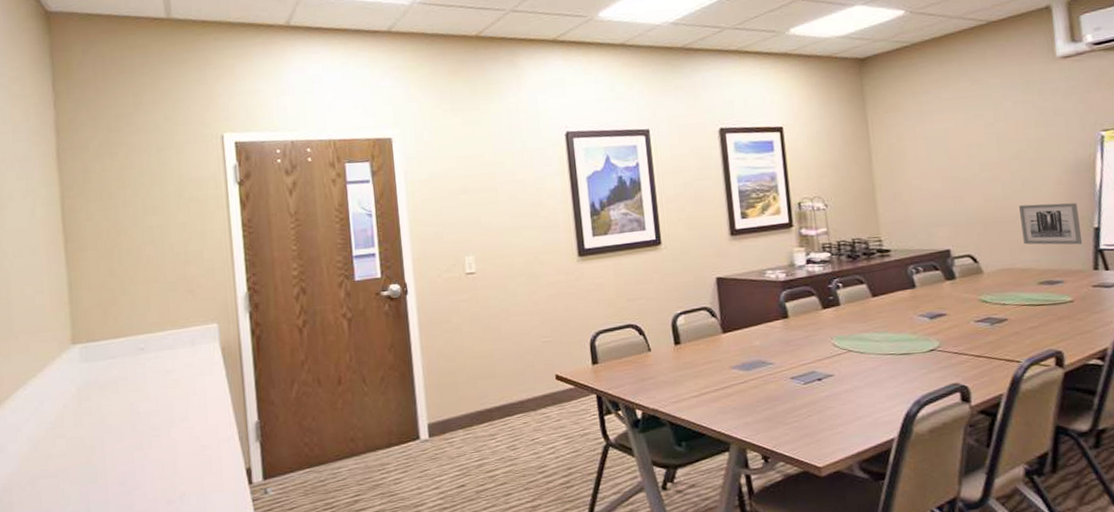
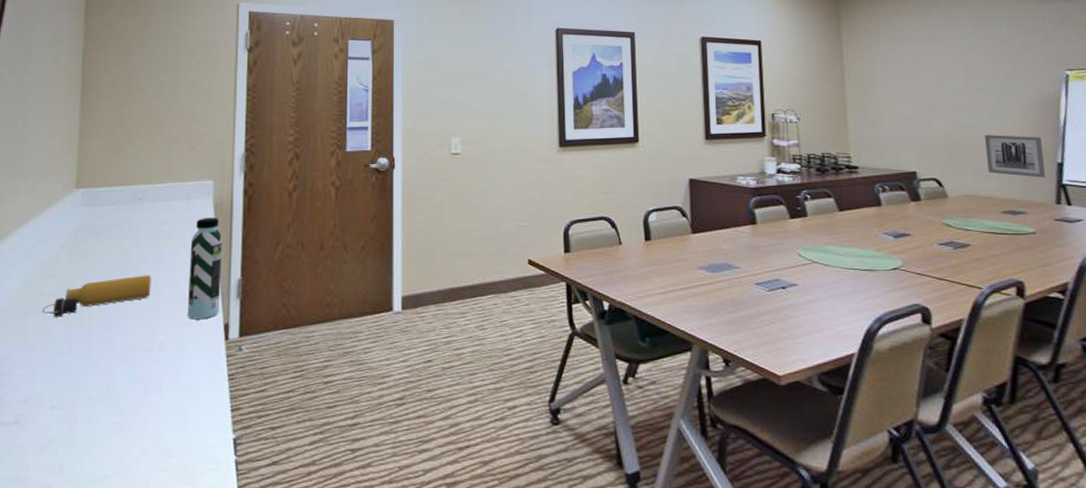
water bottle: none [54,426,166,478] -> present [42,275,152,317]
water bottle: none [201,361,239,467] -> present [188,217,222,320]

